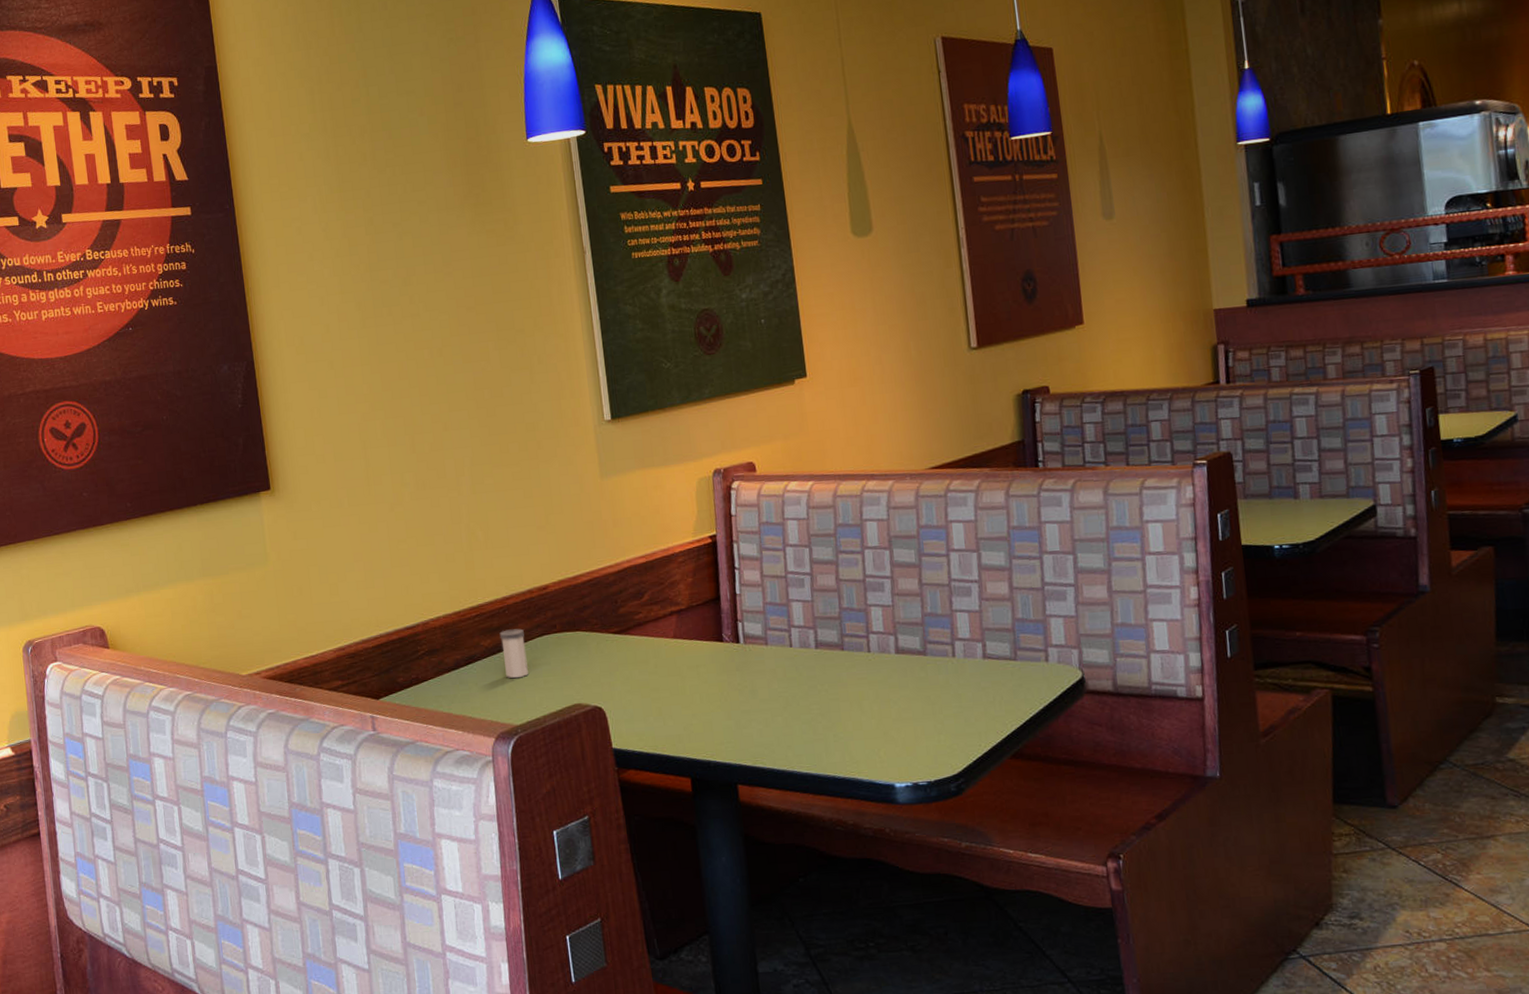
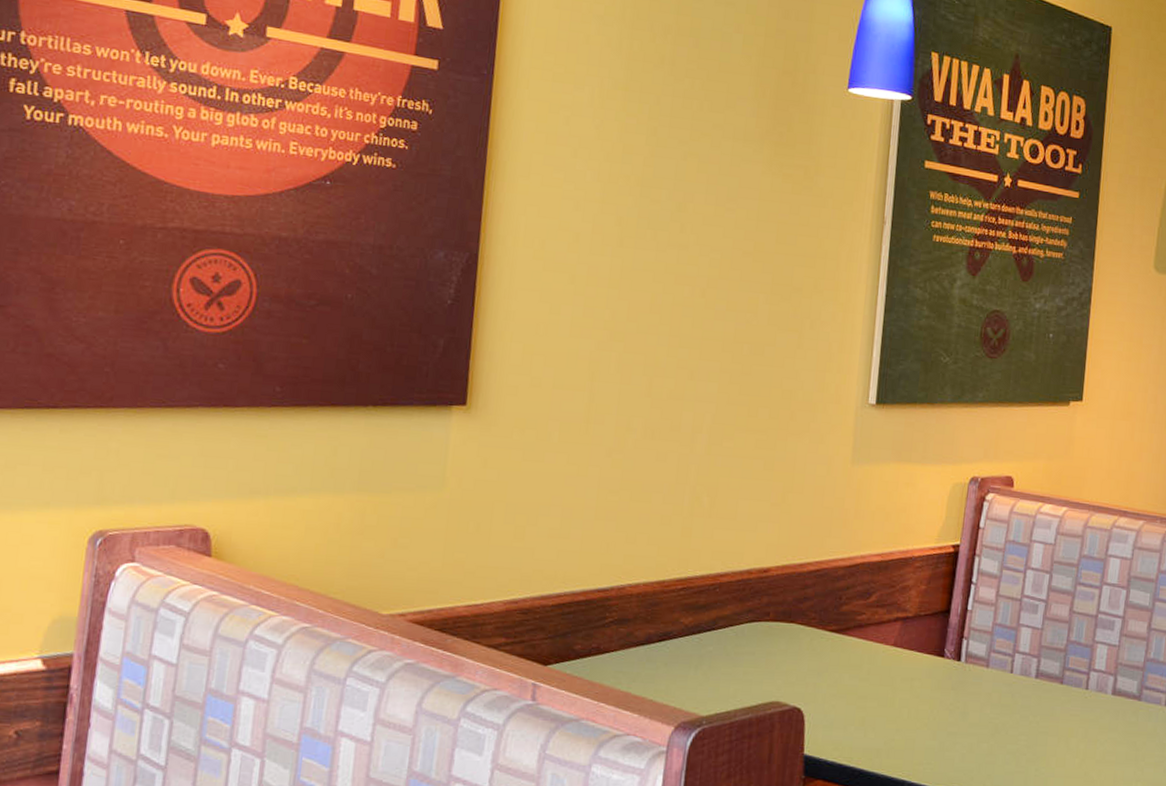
salt shaker: present [499,628,528,679] -> none [702,609,733,665]

